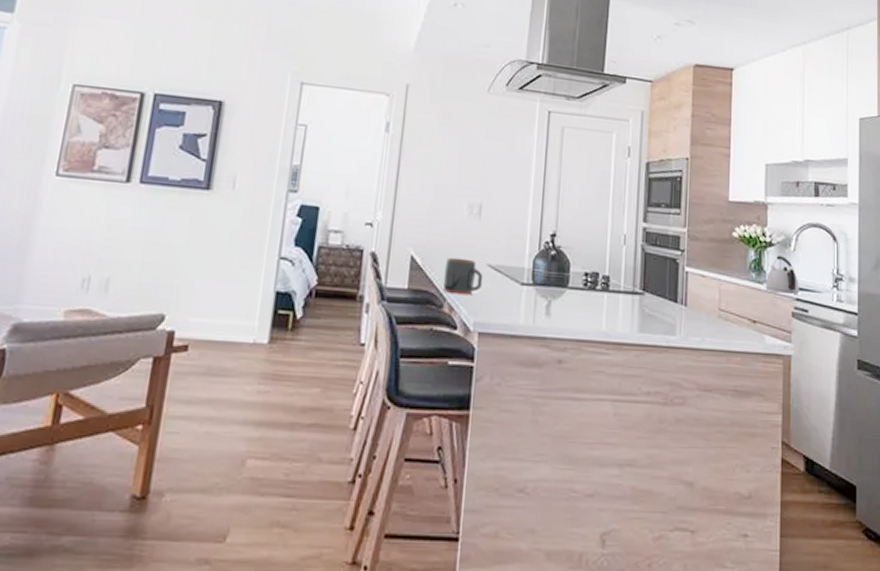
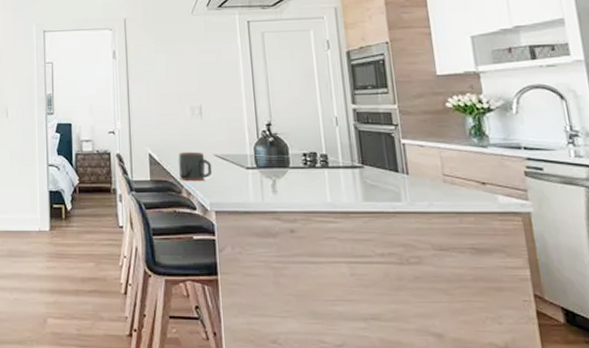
kettle: present [765,256,799,296] -> none [489,120,529,155]

